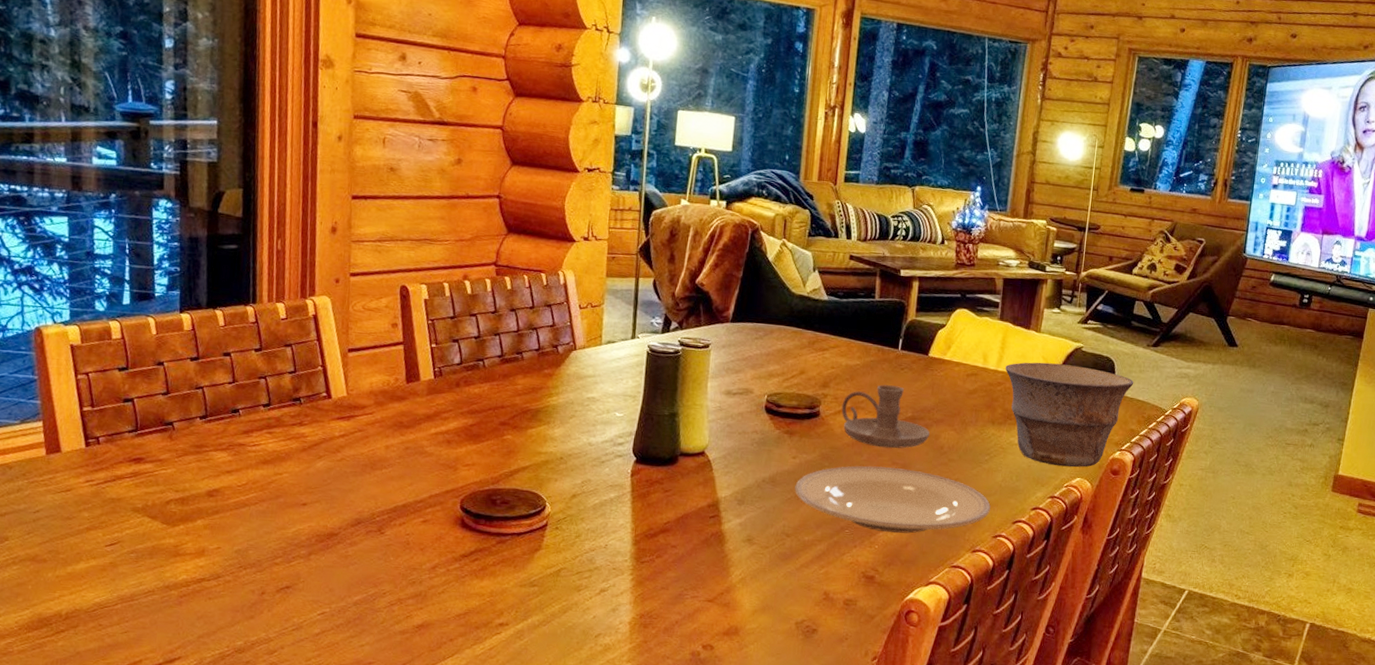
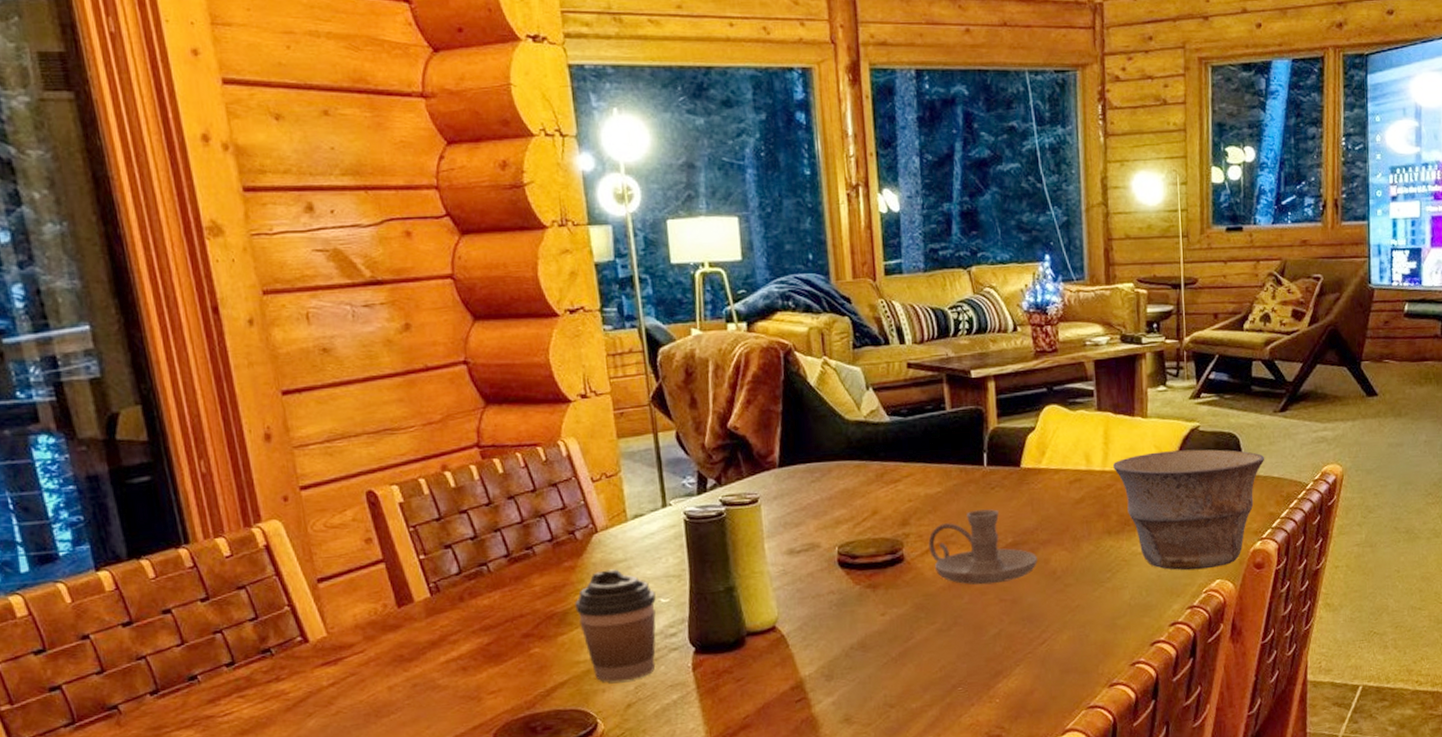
coffee cup: none [546,381,613,476] -> present [575,569,656,682]
plate: present [794,466,991,534] -> none [890,604,1122,682]

